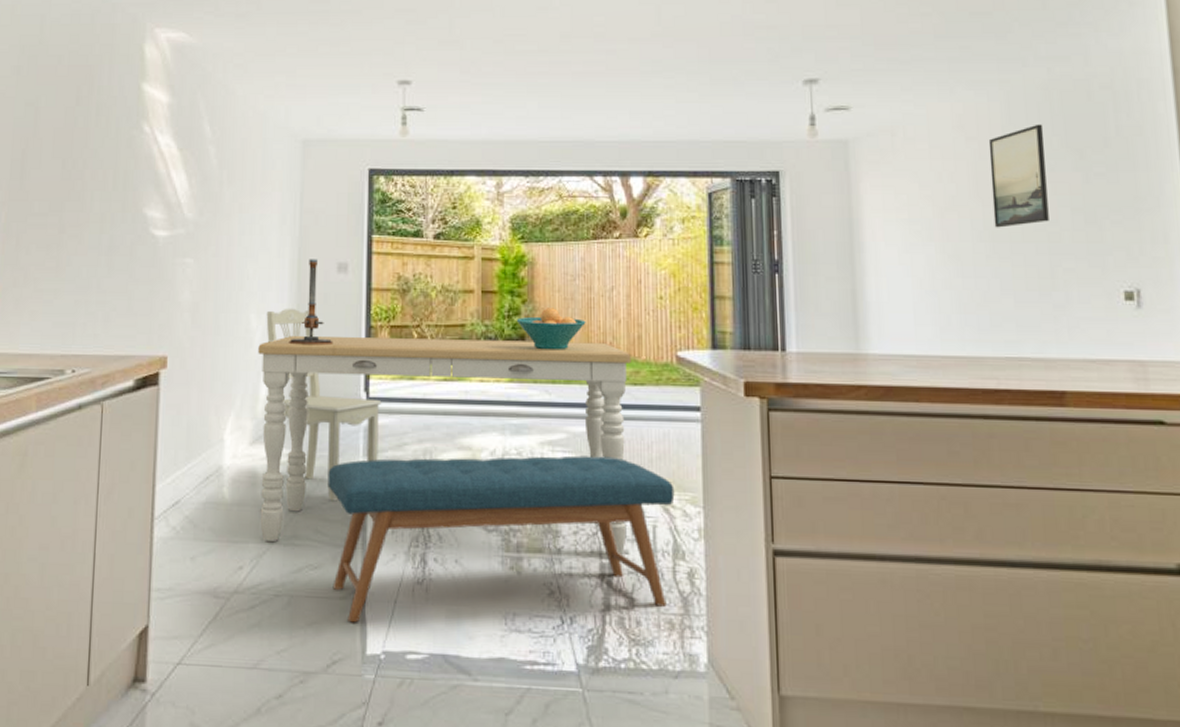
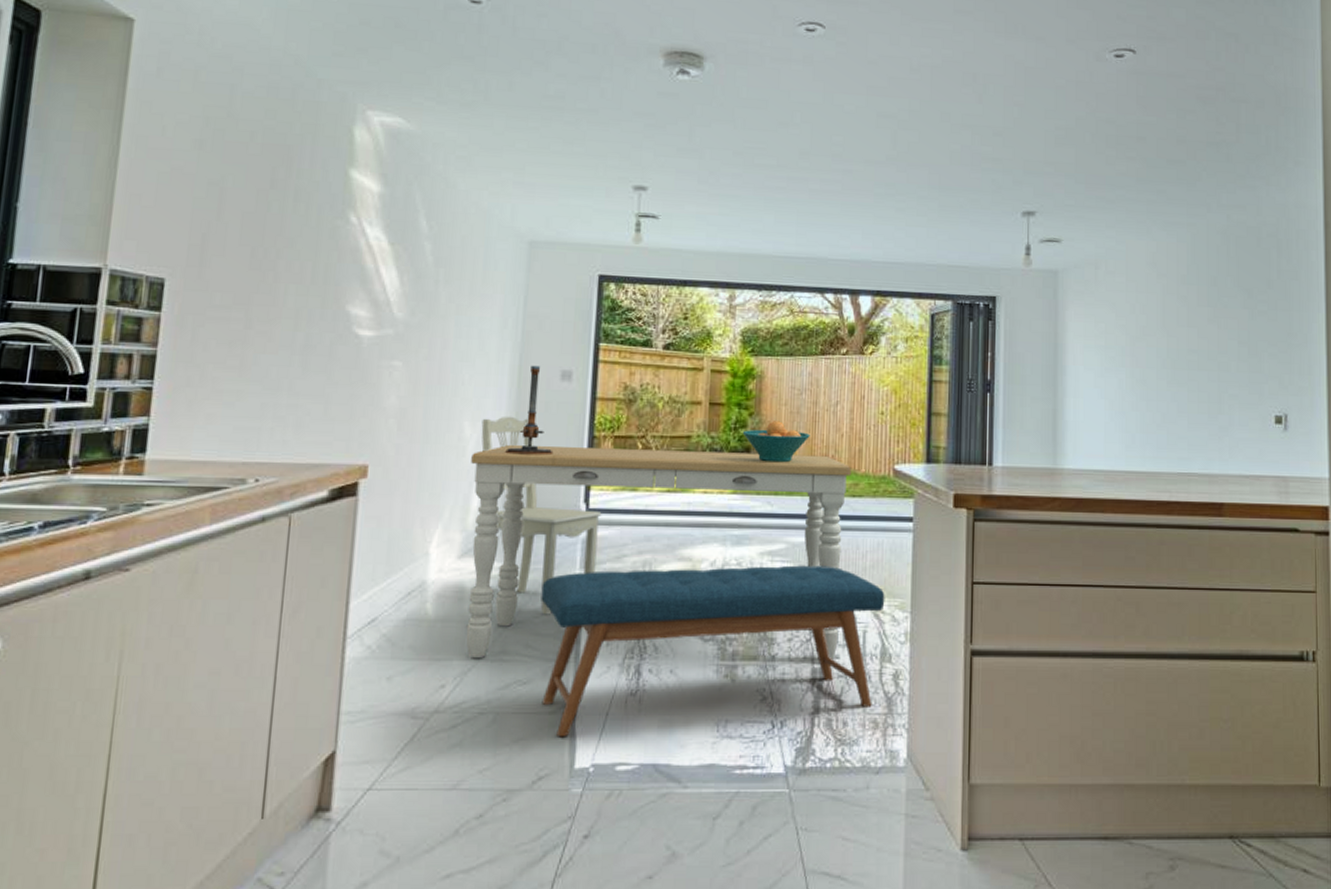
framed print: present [988,124,1049,228] -> none [1175,264,1221,357]

